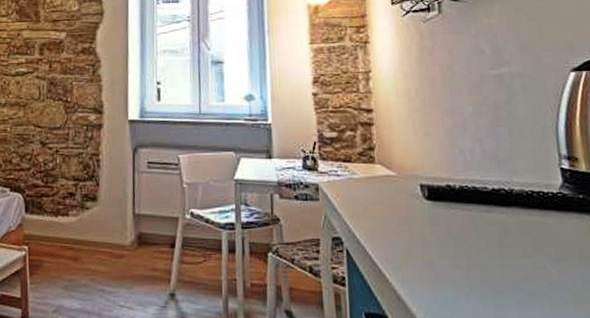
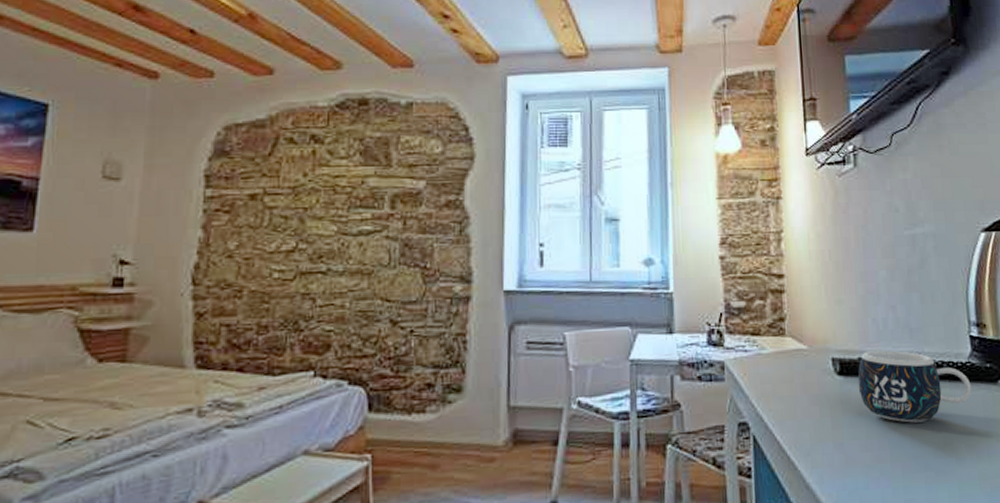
mug: none [446,179,564,246] -> present [858,350,972,423]

